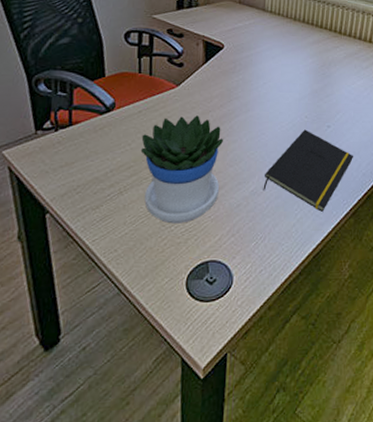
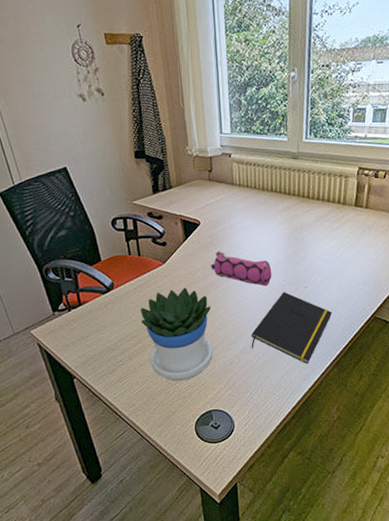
pencil case: none [229,78,295,122] -> present [211,250,272,286]

